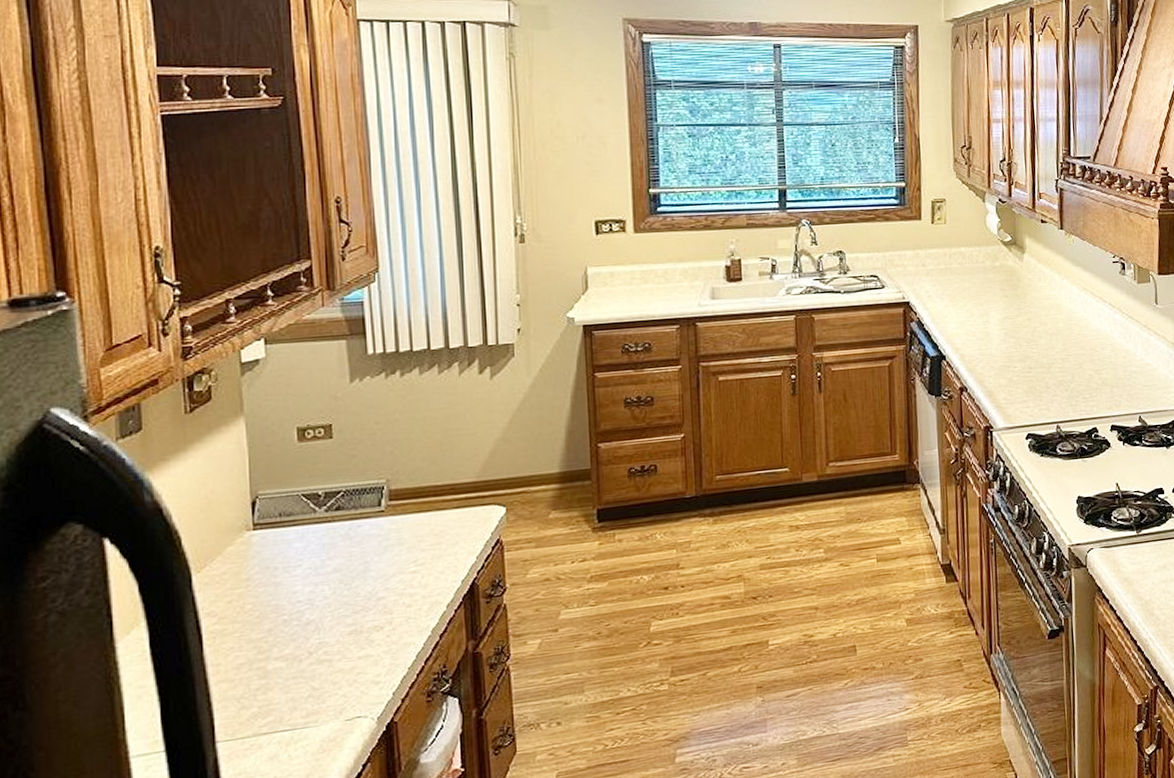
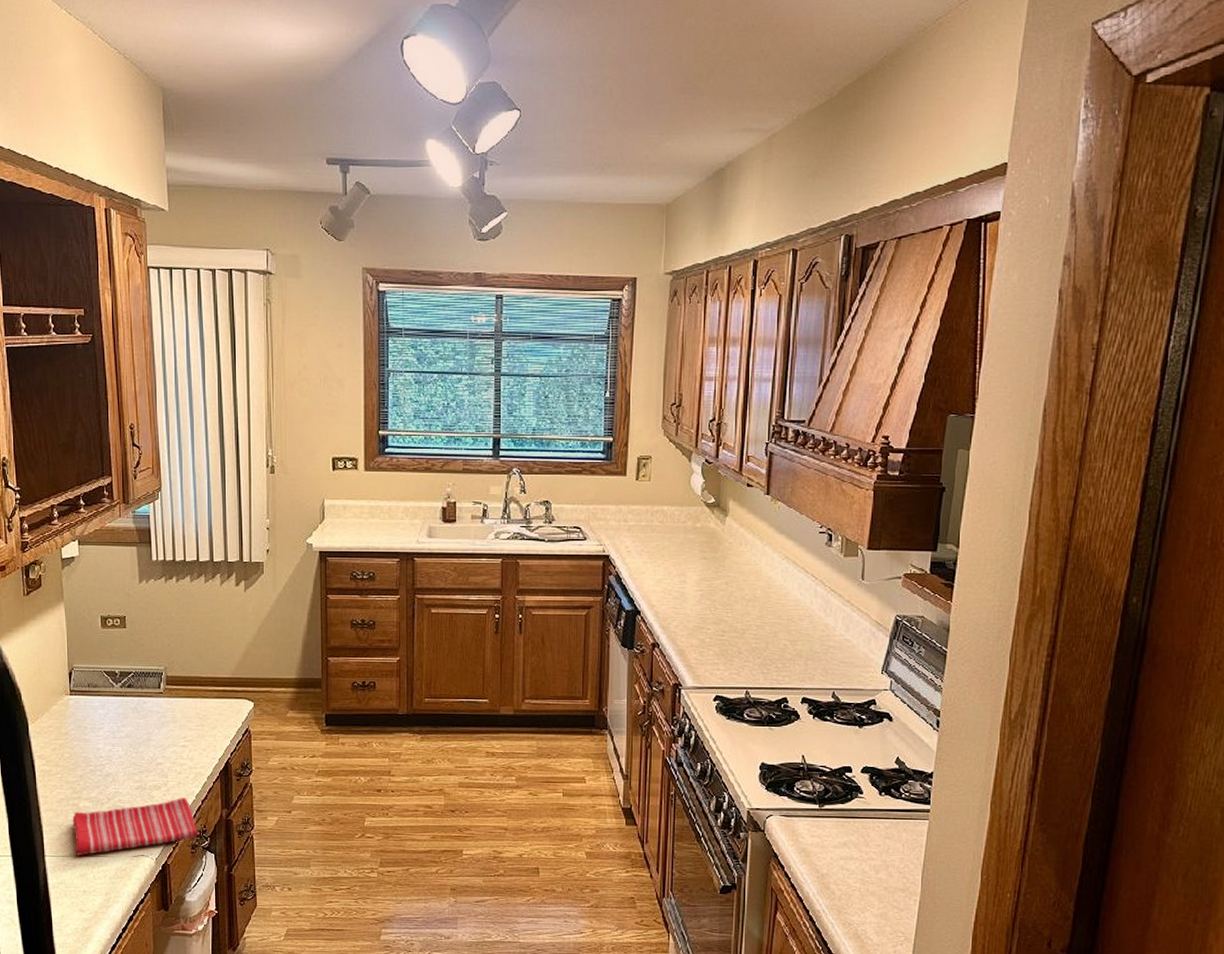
dish towel: none [257,635,436,733] -> present [72,798,199,855]

